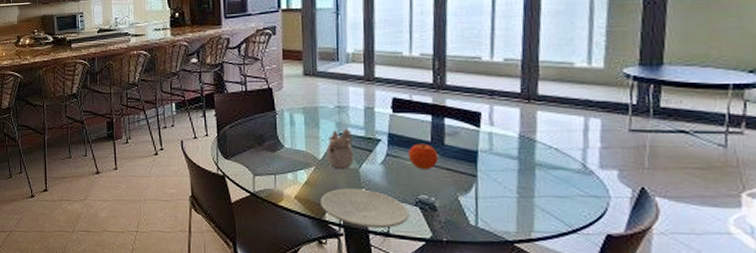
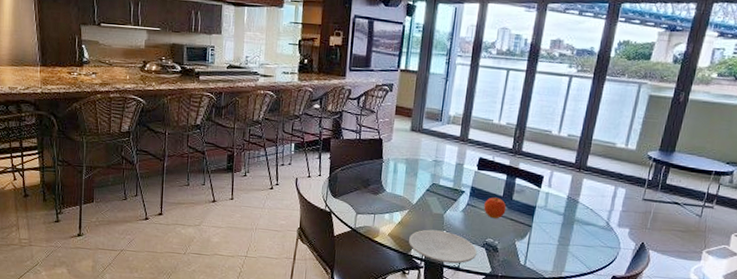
teapot: present [326,129,354,170] -> none [419,180,442,214]

